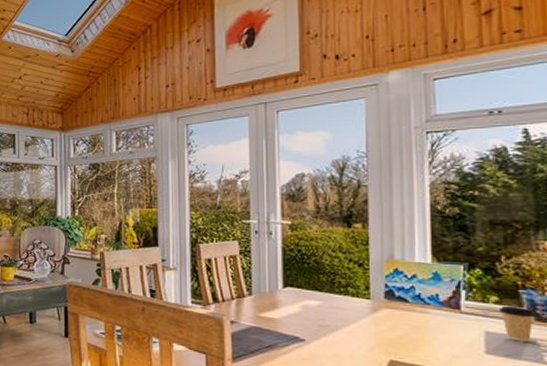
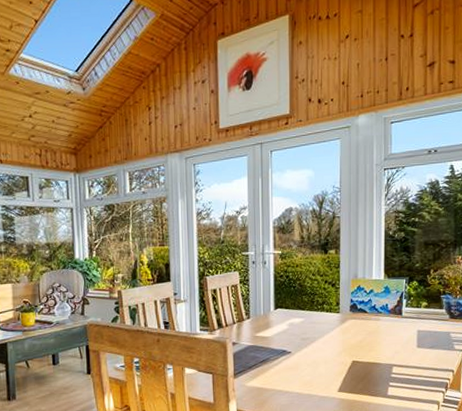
coffee cup: present [498,305,536,342] -> none [427,308,451,336]

